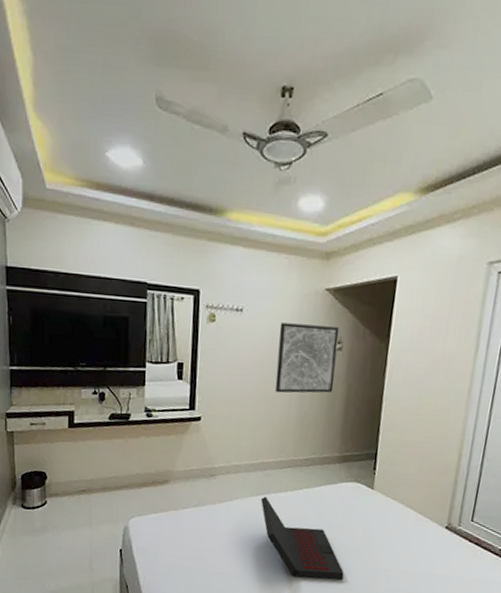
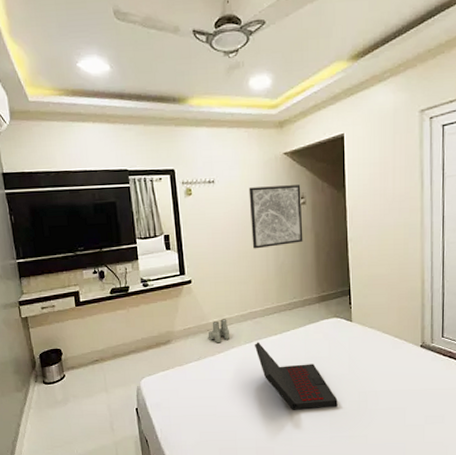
boots: none [210,465,236,492] -> present [208,319,230,344]

